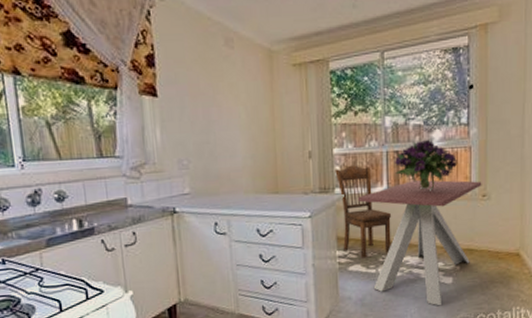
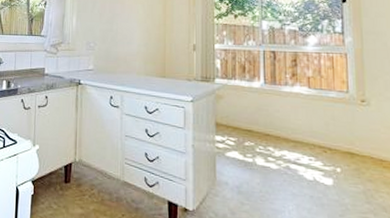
dining chair: present [335,165,392,258] -> none [216,60,269,146]
dining table: present [357,180,482,306] -> none [235,79,360,208]
bouquet: present [394,140,458,191] -> none [270,44,334,91]

